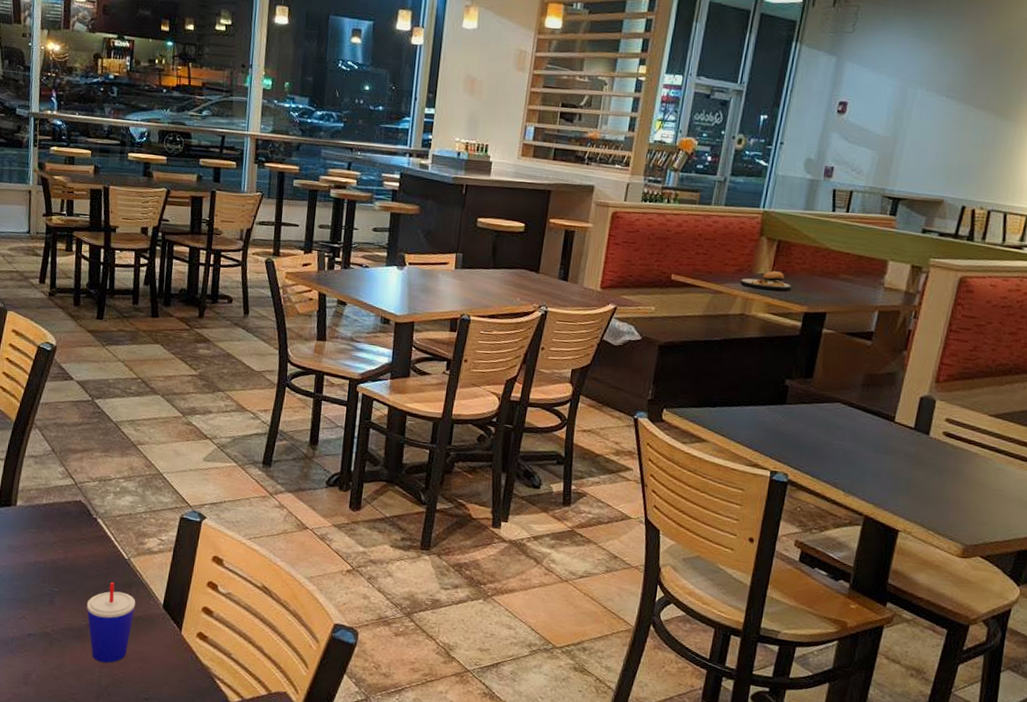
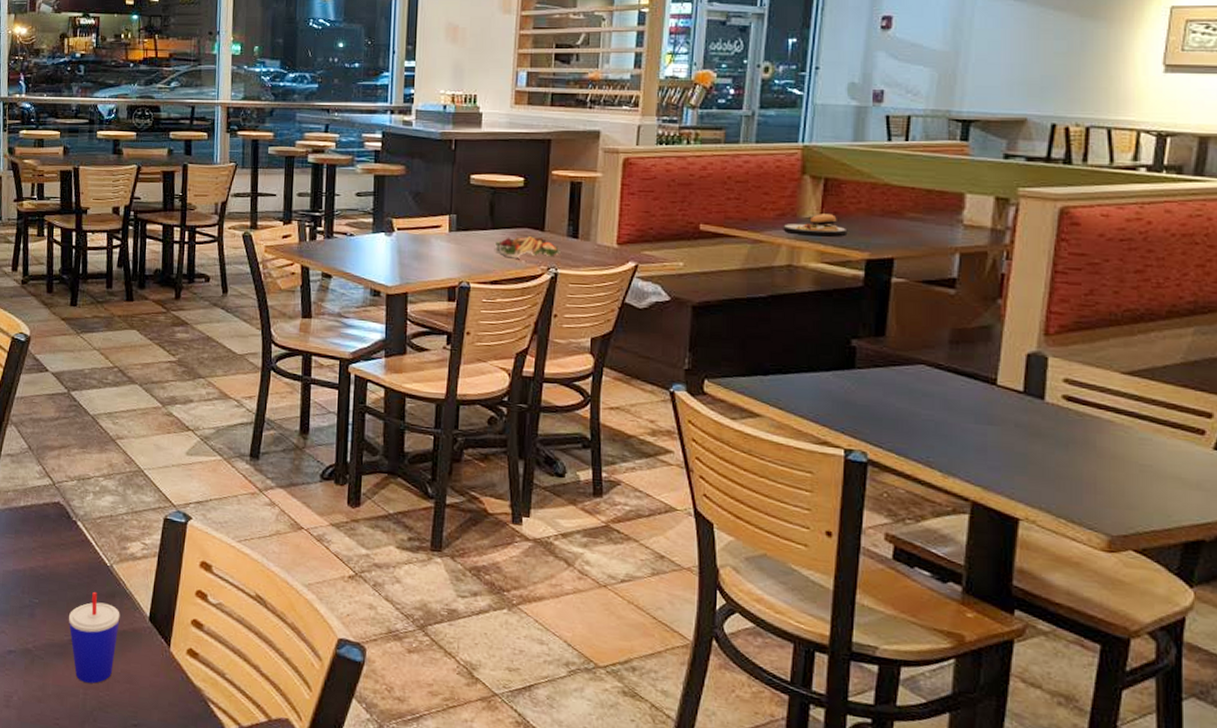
salad: none [494,276,553,296] -> present [494,236,562,259]

